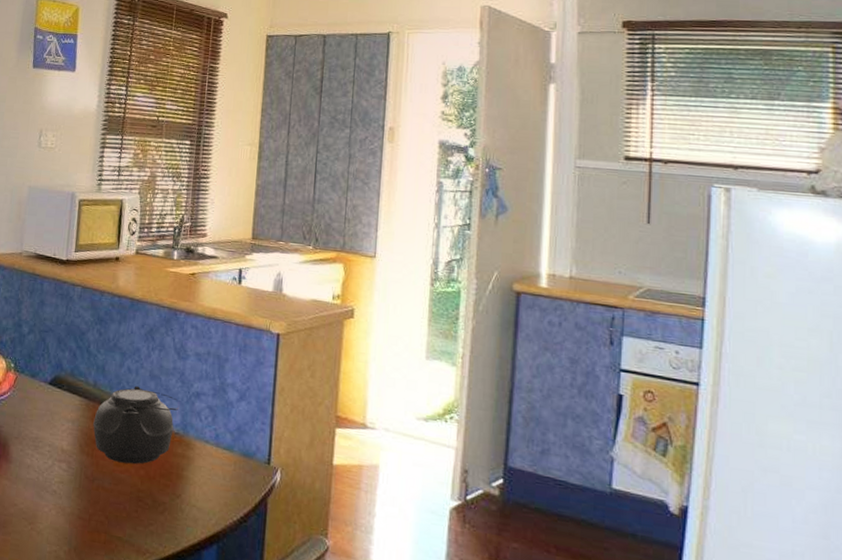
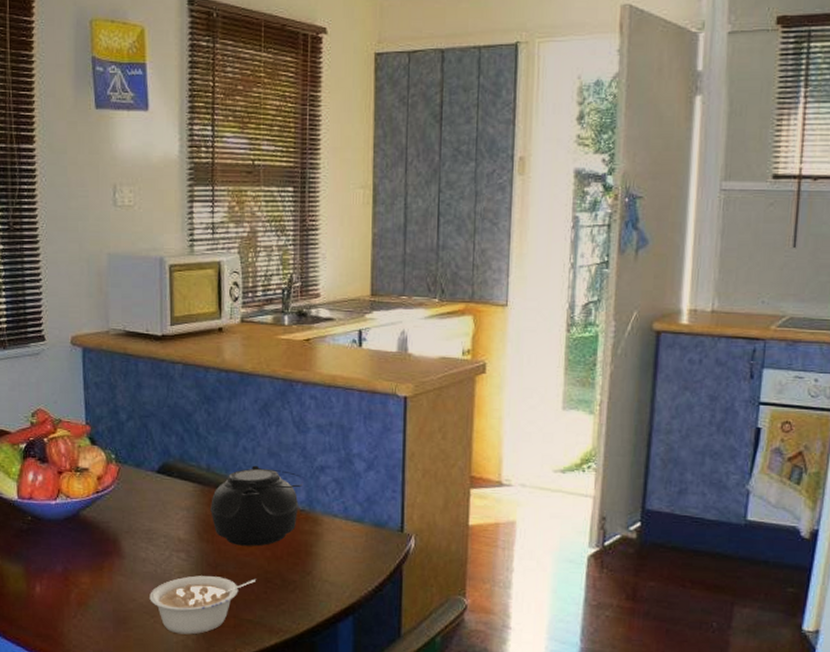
legume: none [29,487,128,546] -> present [150,575,256,635]

